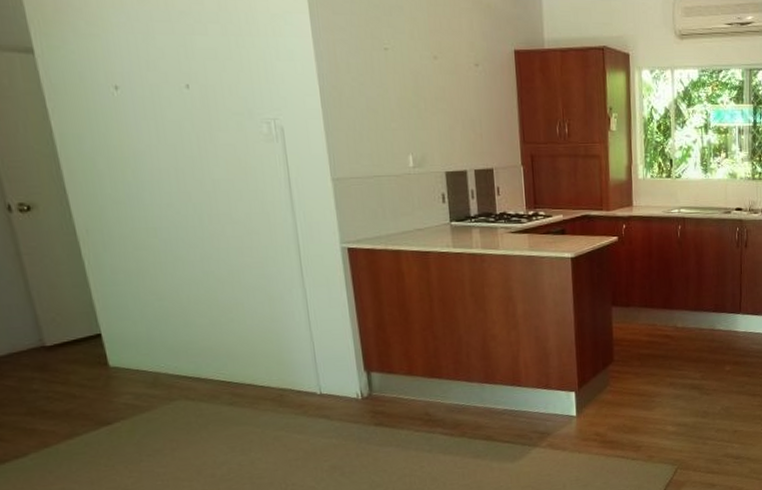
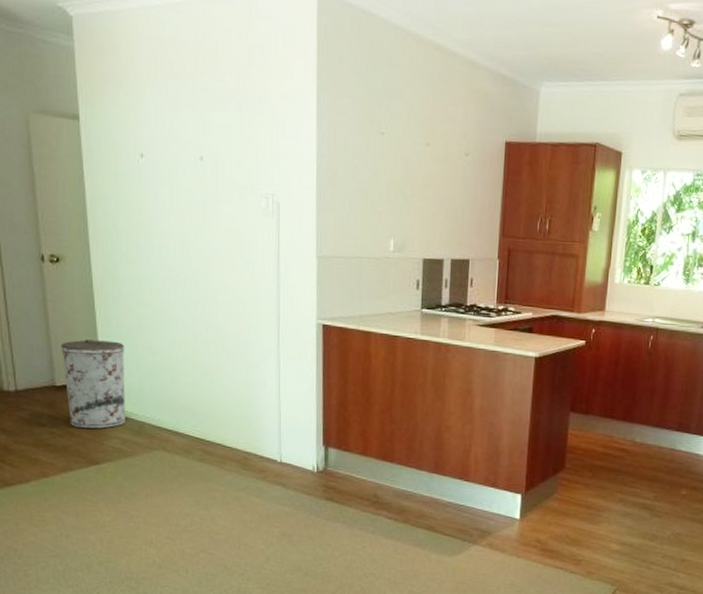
trash can: none [46,290,136,389] -> present [61,339,125,429]

